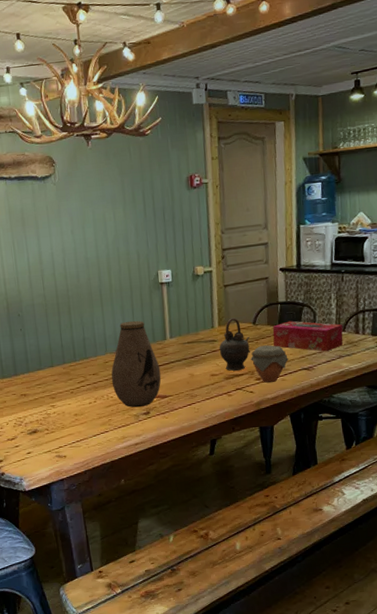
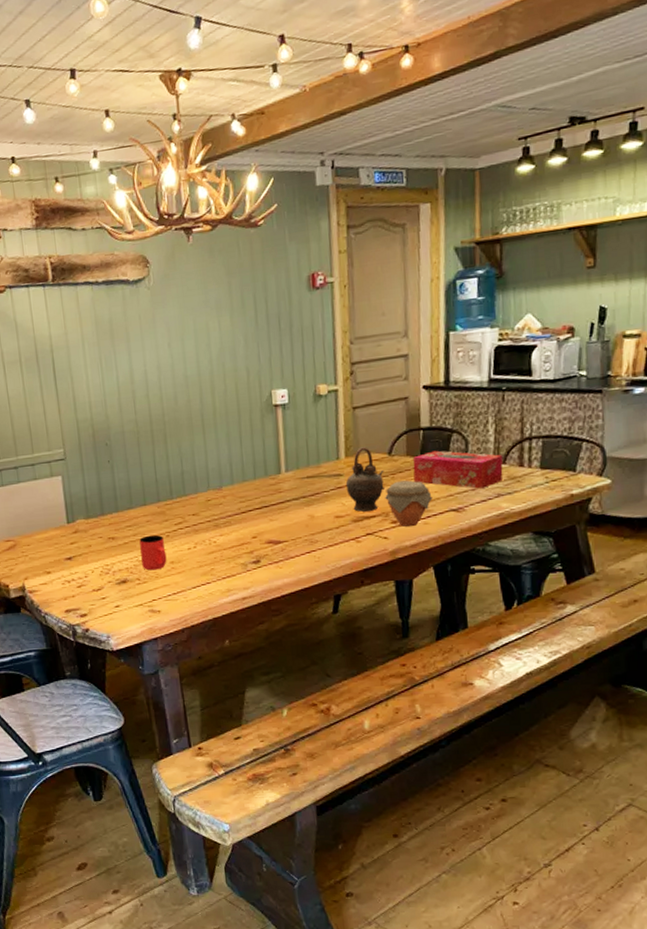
cup: none [48,391,72,422] -> present [139,534,167,571]
vase: present [111,320,161,408] -> none [214,450,275,555]

